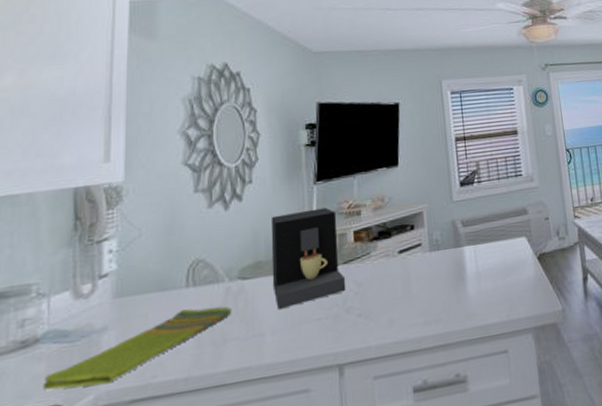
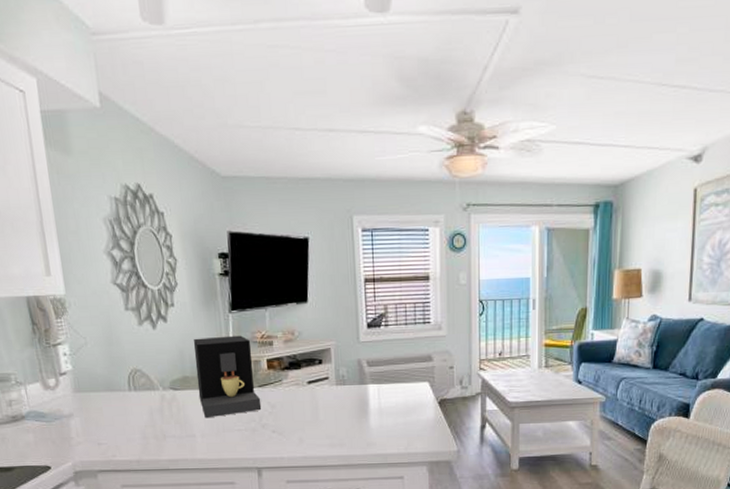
dish towel: present [42,306,232,390] -> none [34,408,168,456]

